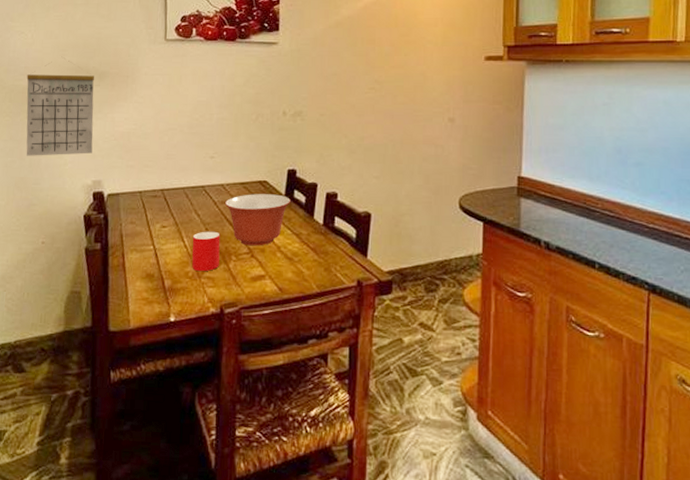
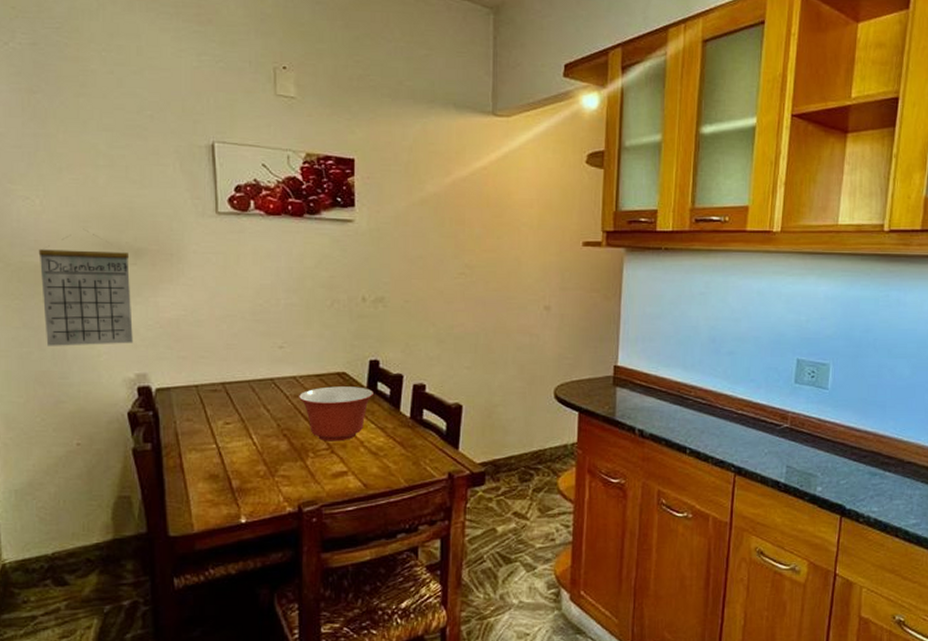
cup: present [192,231,220,272] -> none [262,427,295,470]

